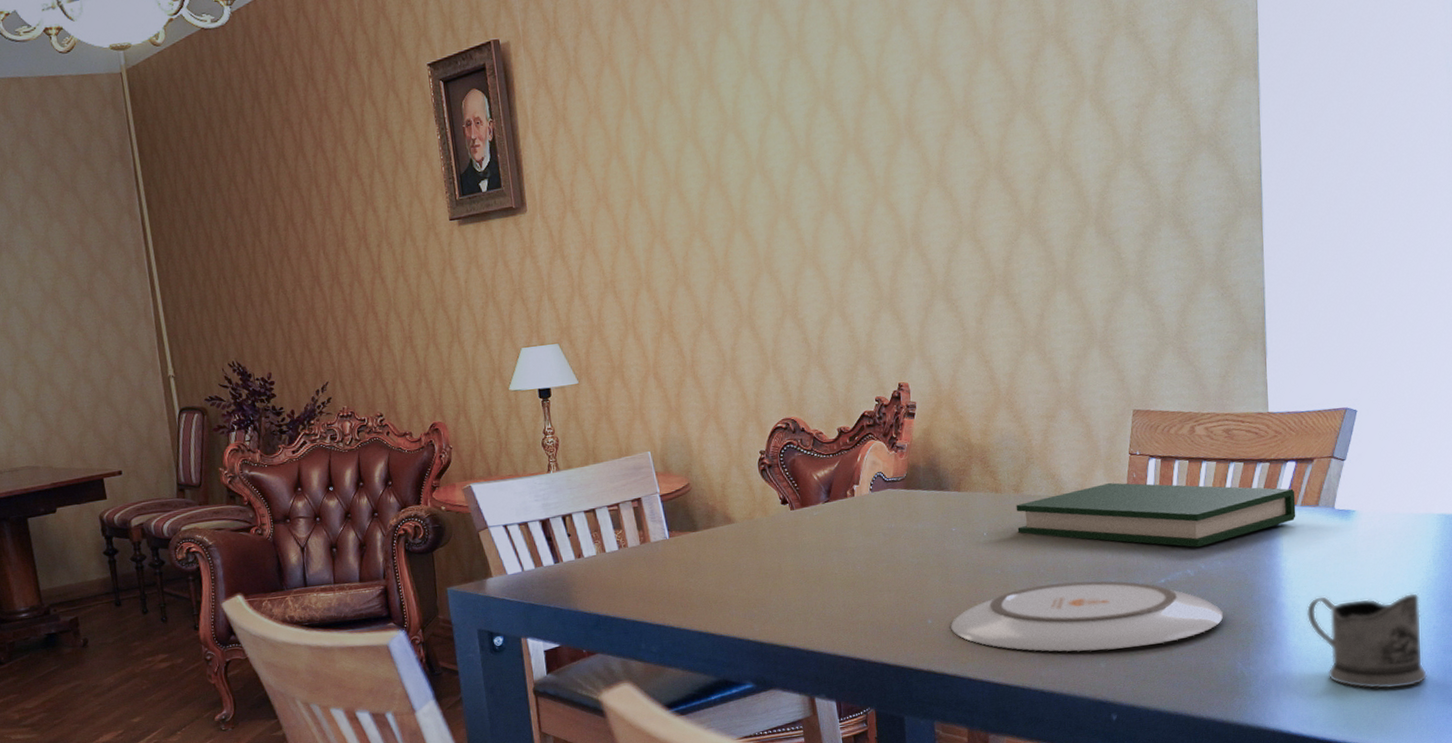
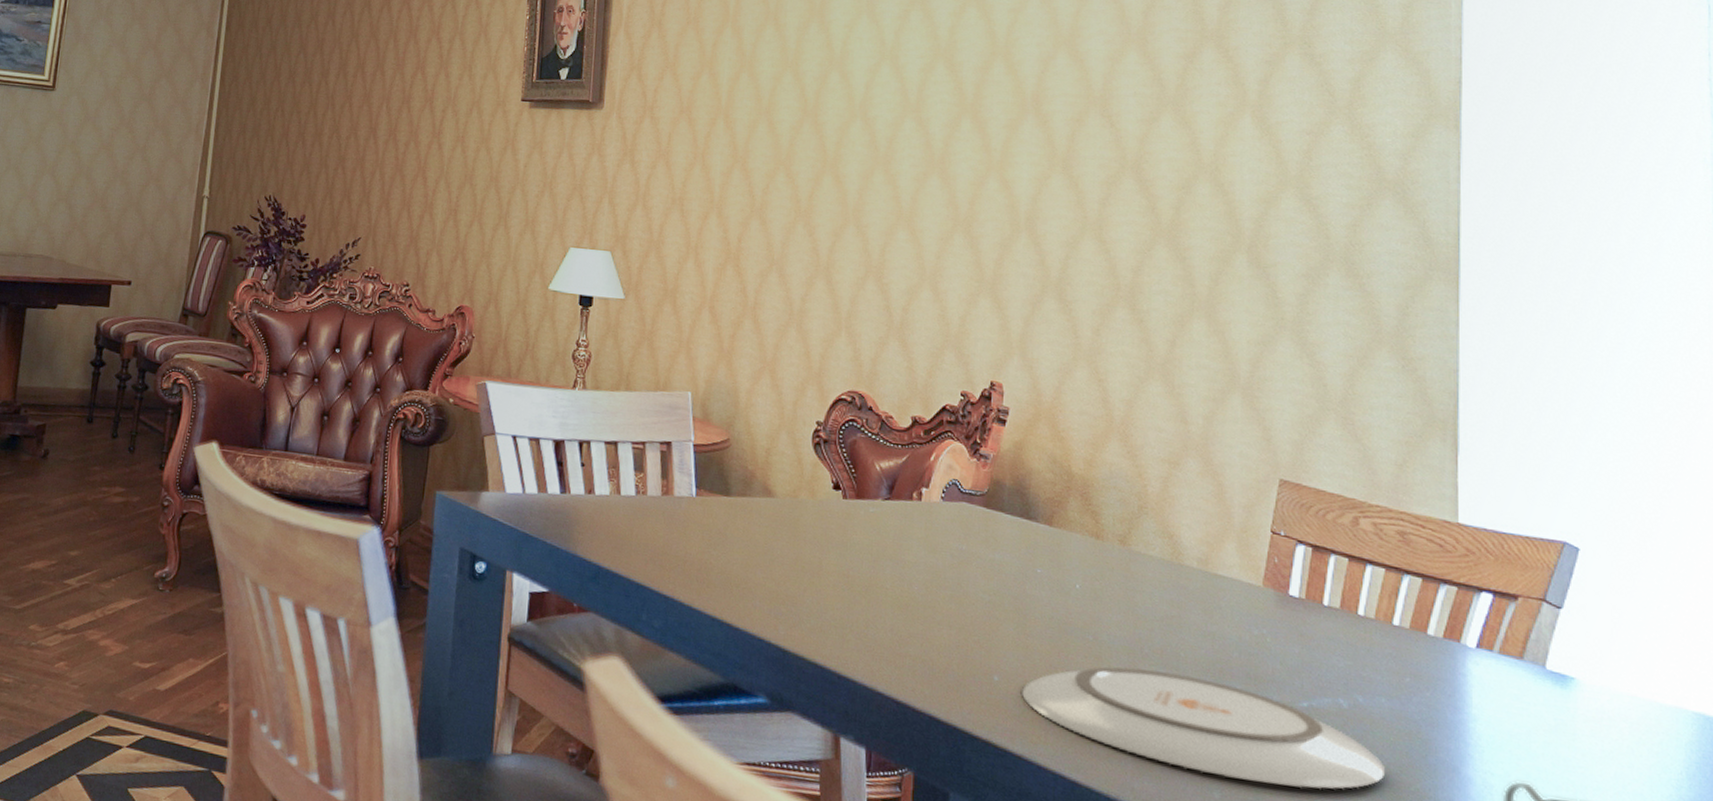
hardback book: present [1016,482,1296,548] -> none [1119,559,1492,673]

